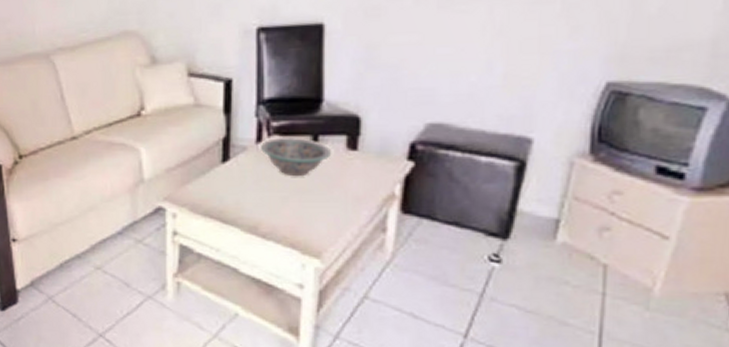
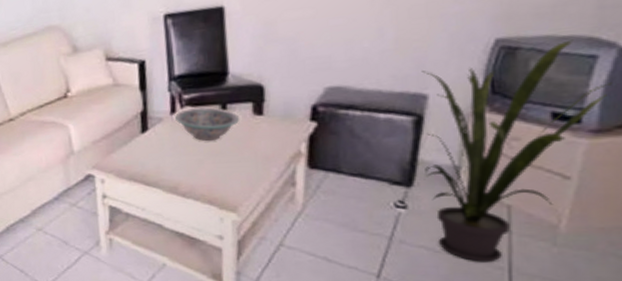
house plant: none [523,88,719,326] -> present [421,39,613,263]

